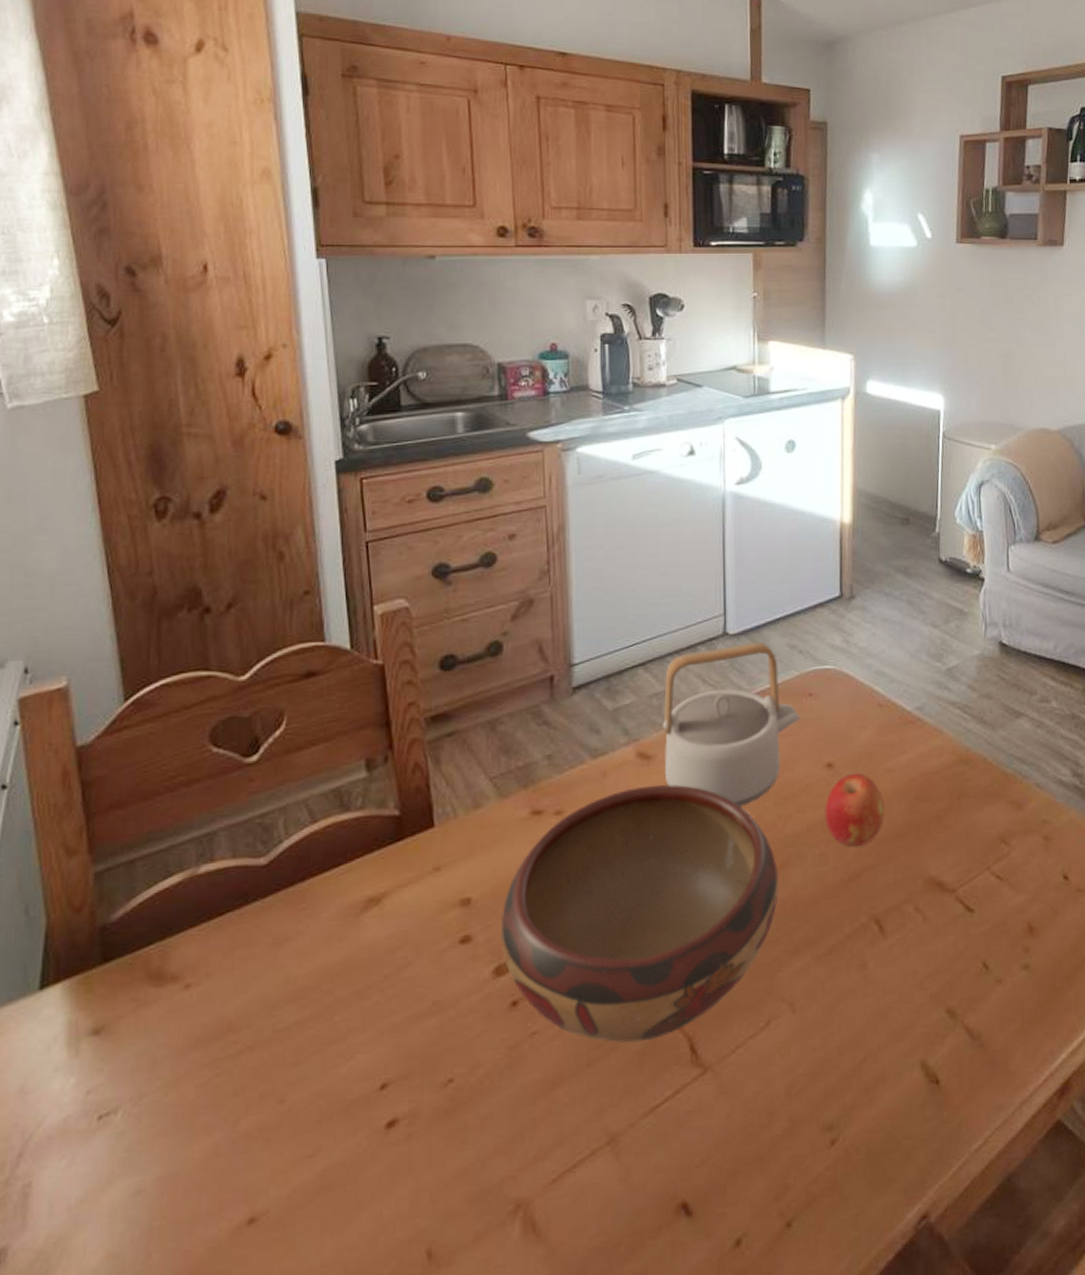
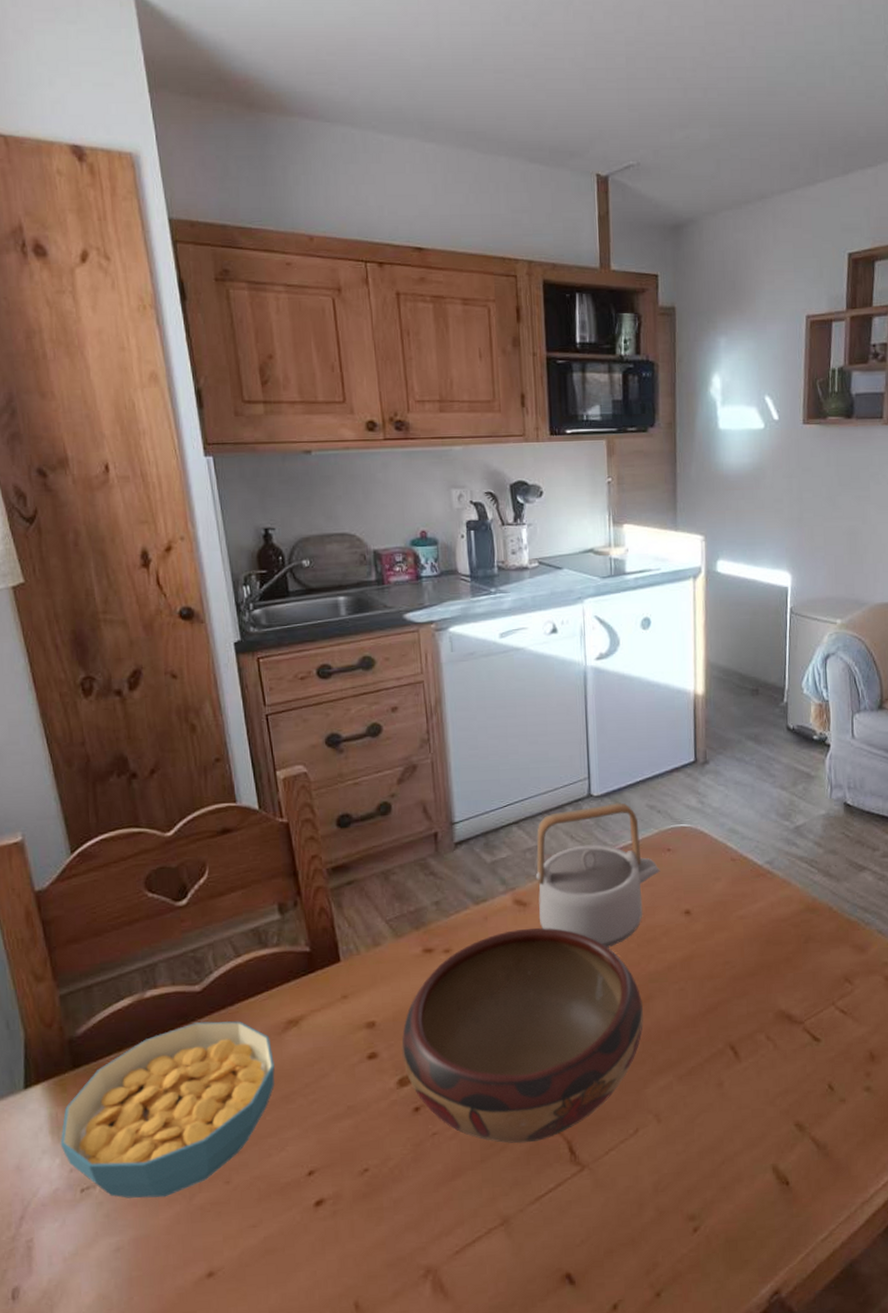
cereal bowl: none [77,900,348,1126] -> present [60,1021,276,1199]
fruit: present [825,773,885,846] -> none [684,919,738,983]

